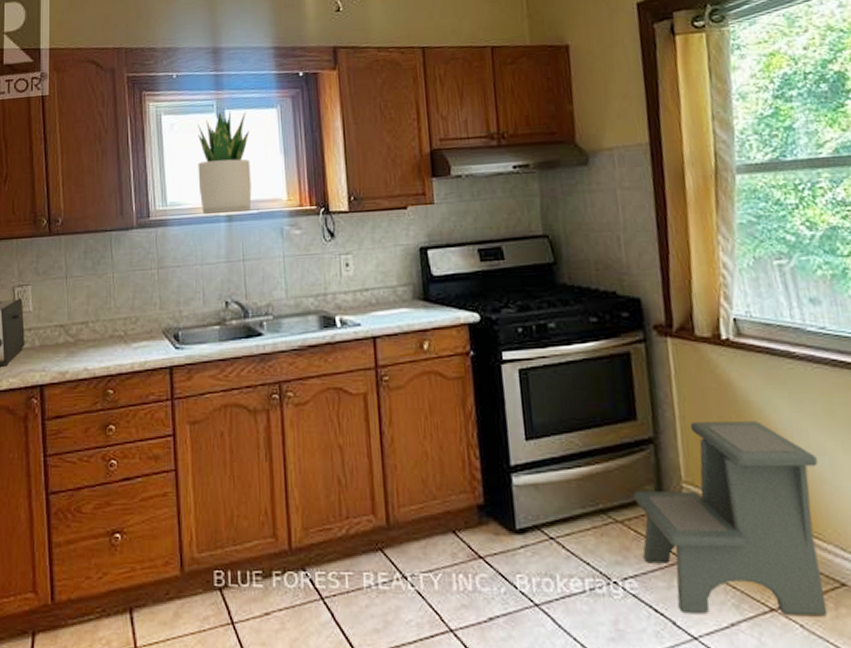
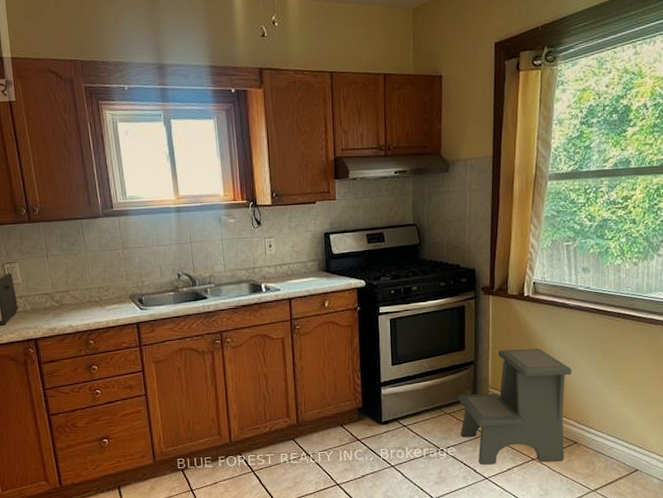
planter: present [198,111,252,215] -> none [149,121,196,207]

